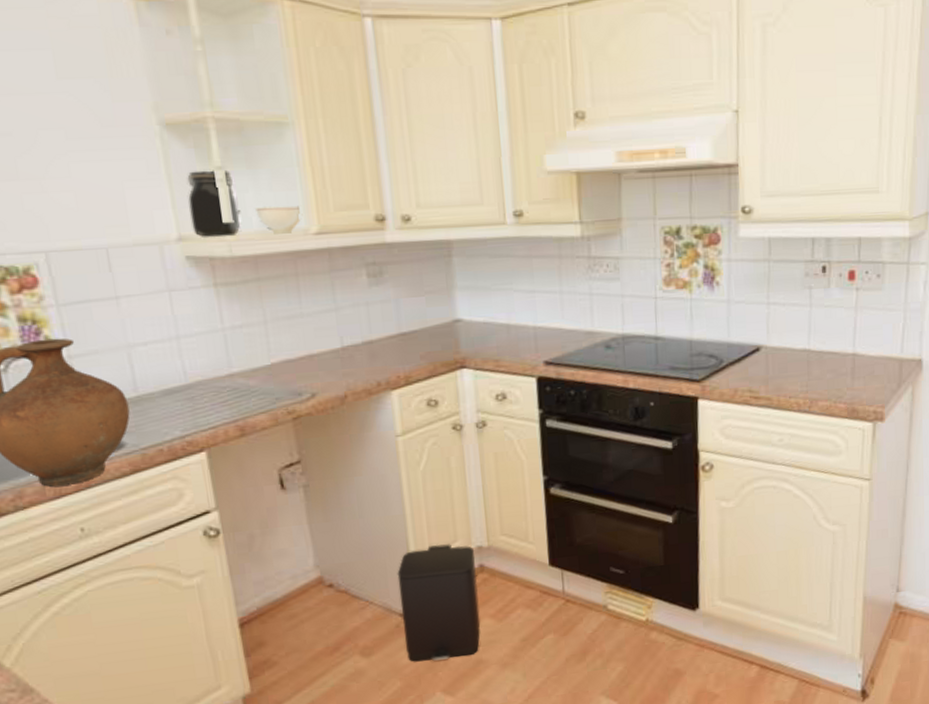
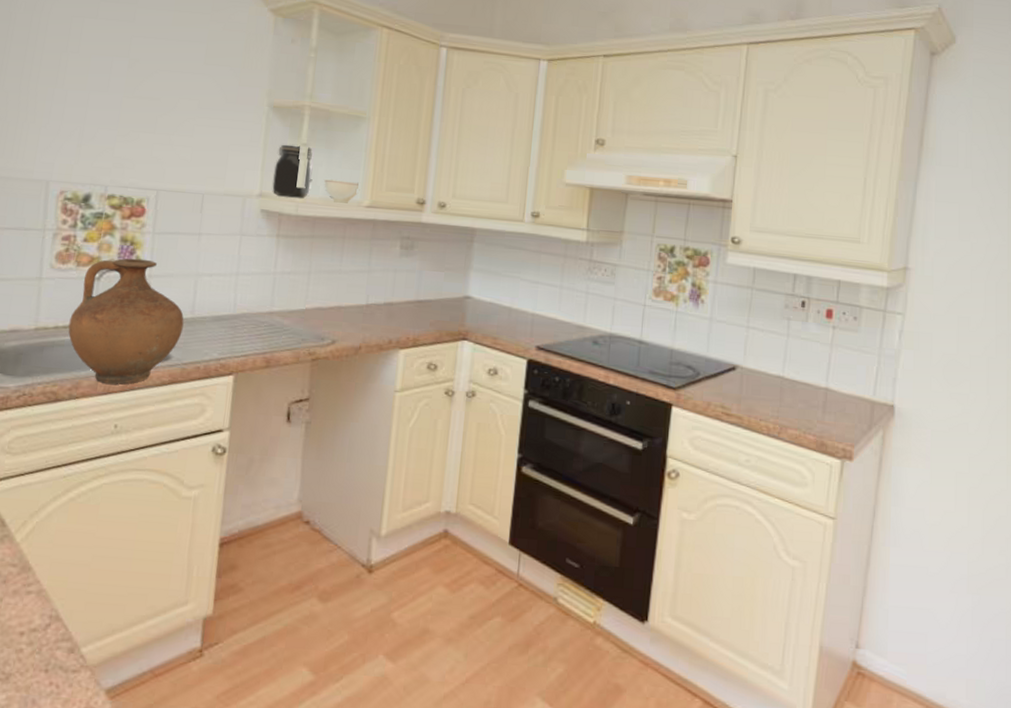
pedal bin: present [397,544,481,662] -> none [360,502,443,623]

